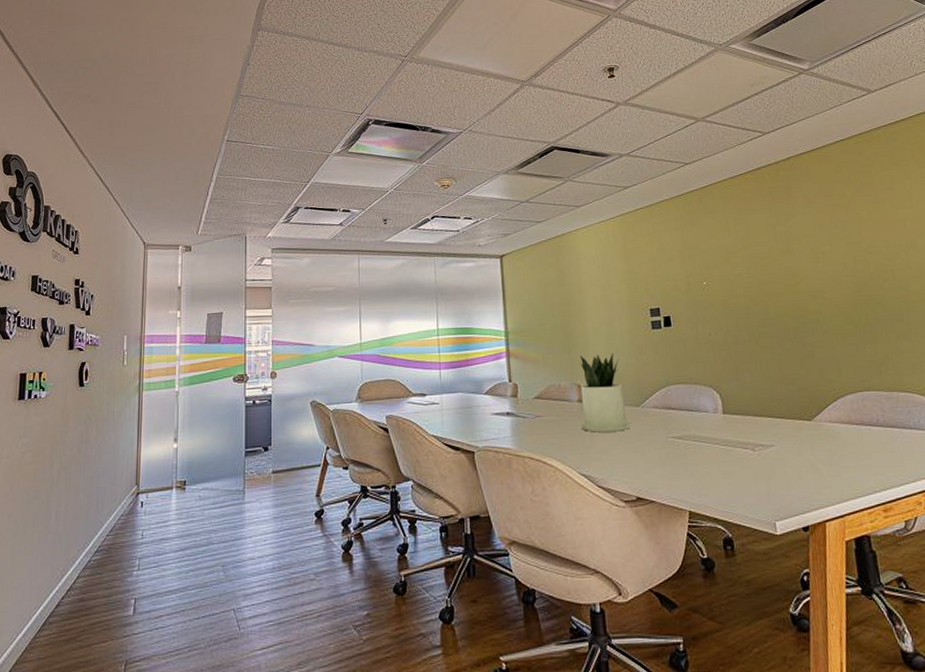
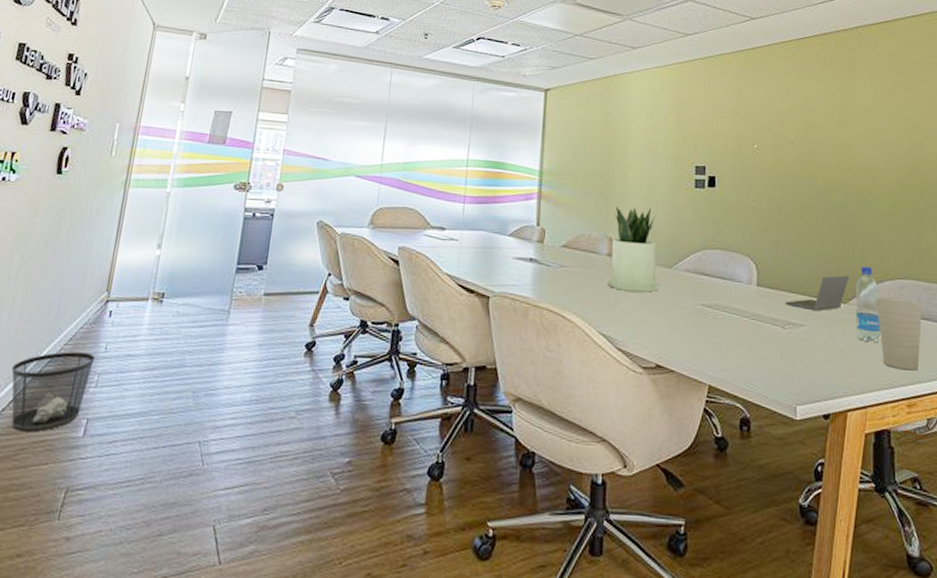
waste bin: none [65,541,134,615] -> present [11,351,95,432]
laptop computer: none [752,394,812,431] -> present [785,275,849,311]
bottle: none [818,383,849,455] -> present [855,266,881,343]
cup: none [839,410,890,477] -> present [875,297,923,371]

